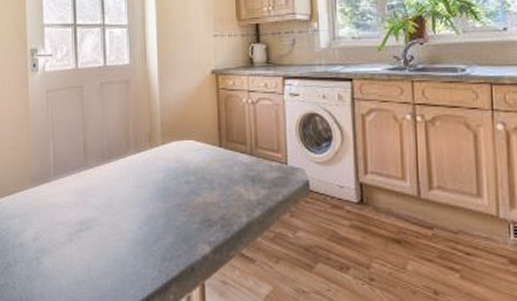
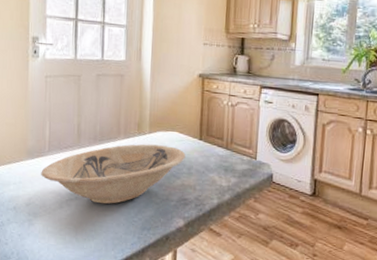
bowl: none [47,157,205,233] -> present [41,144,186,204]

